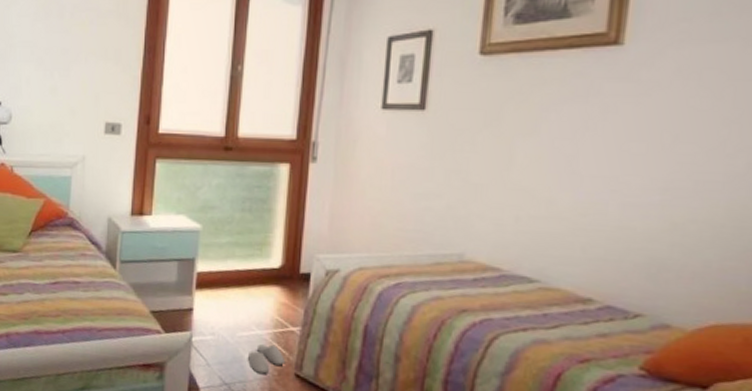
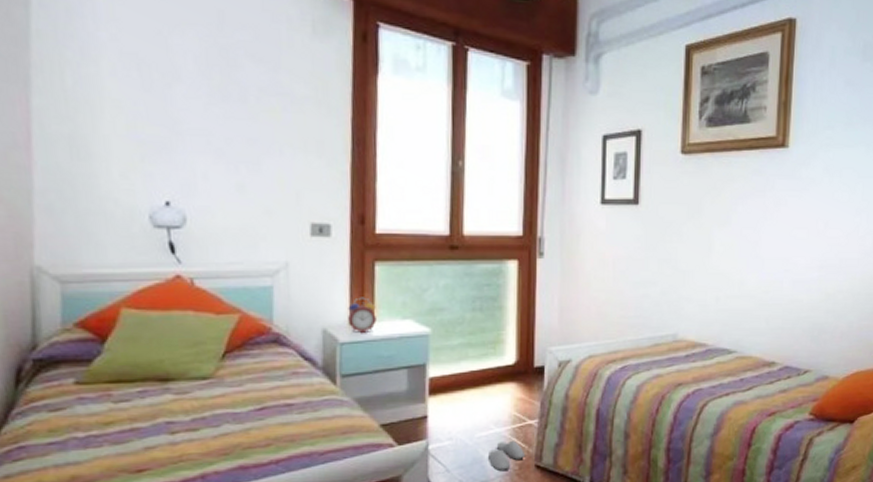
alarm clock: none [130,191,154,224] -> present [348,297,377,333]

